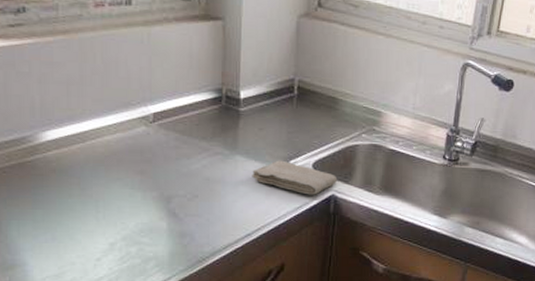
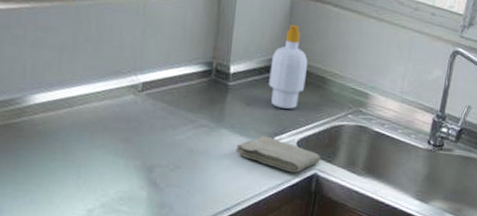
soap bottle: none [280,46,317,132] -> present [269,25,308,109]

